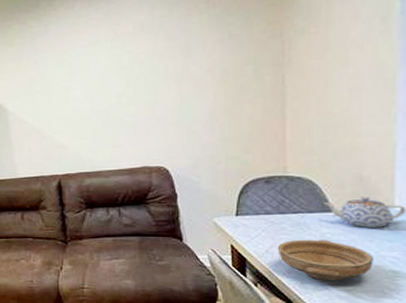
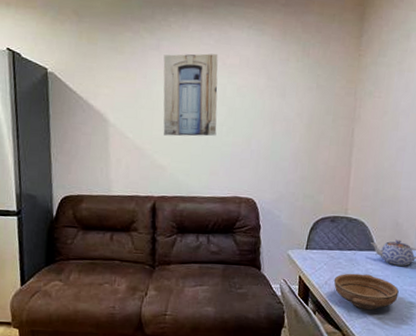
wall art: none [53,26,116,116] -> present [163,53,218,136]

